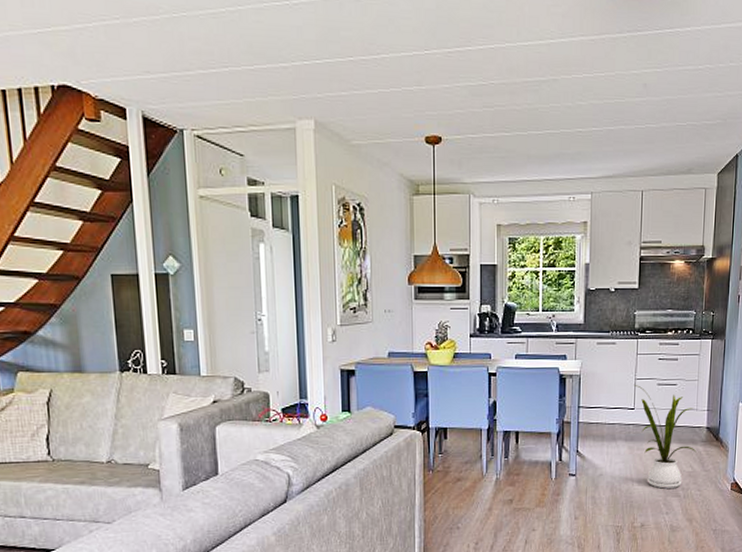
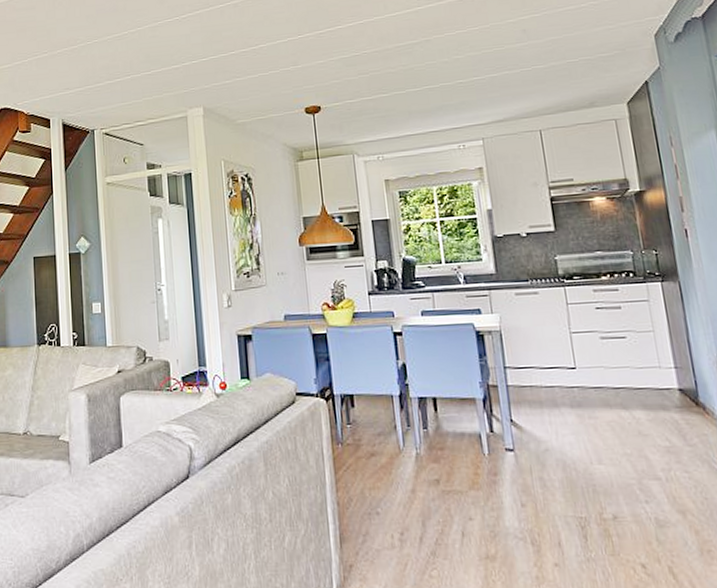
house plant: present [633,384,697,489] -> none [569,338,672,469]

